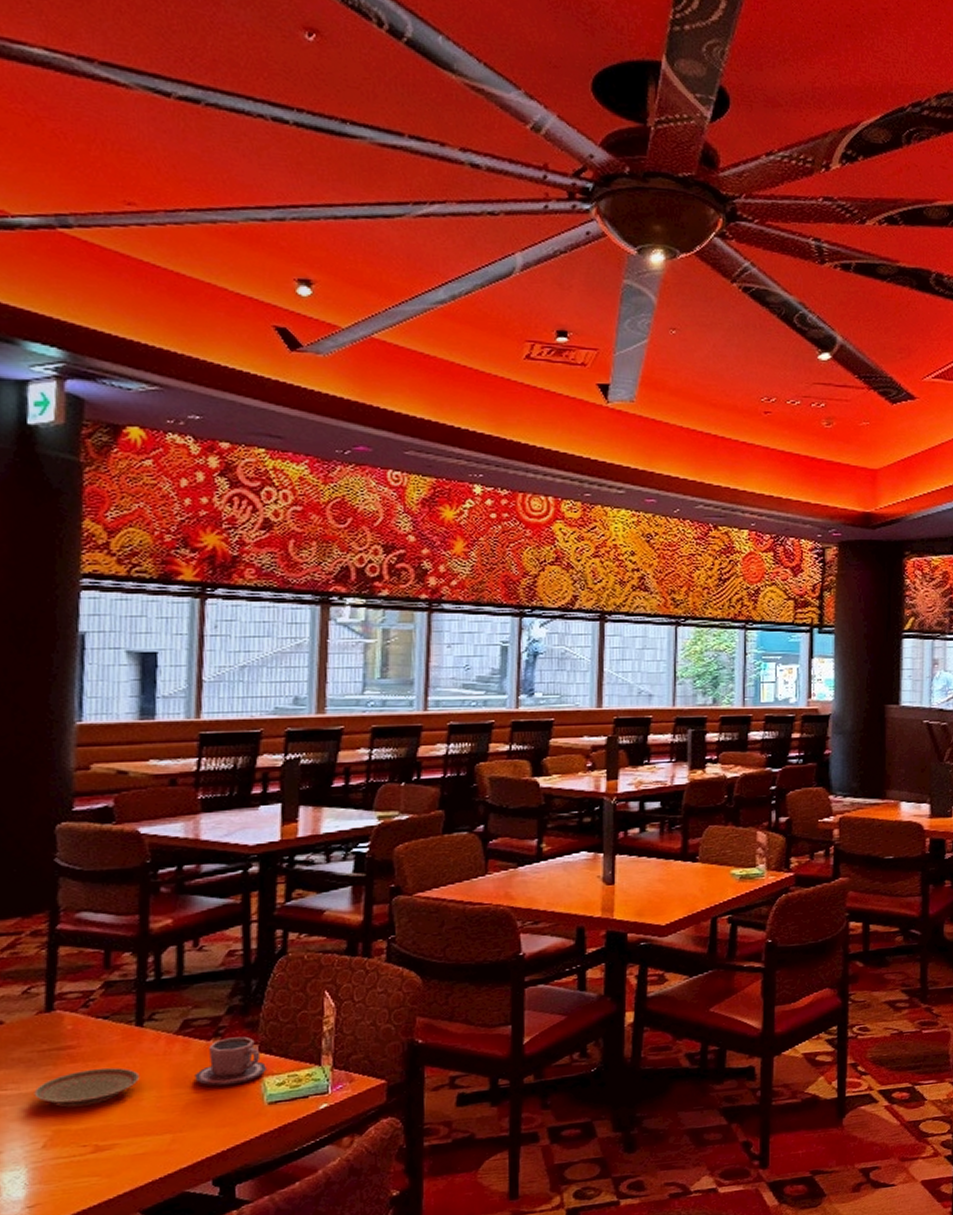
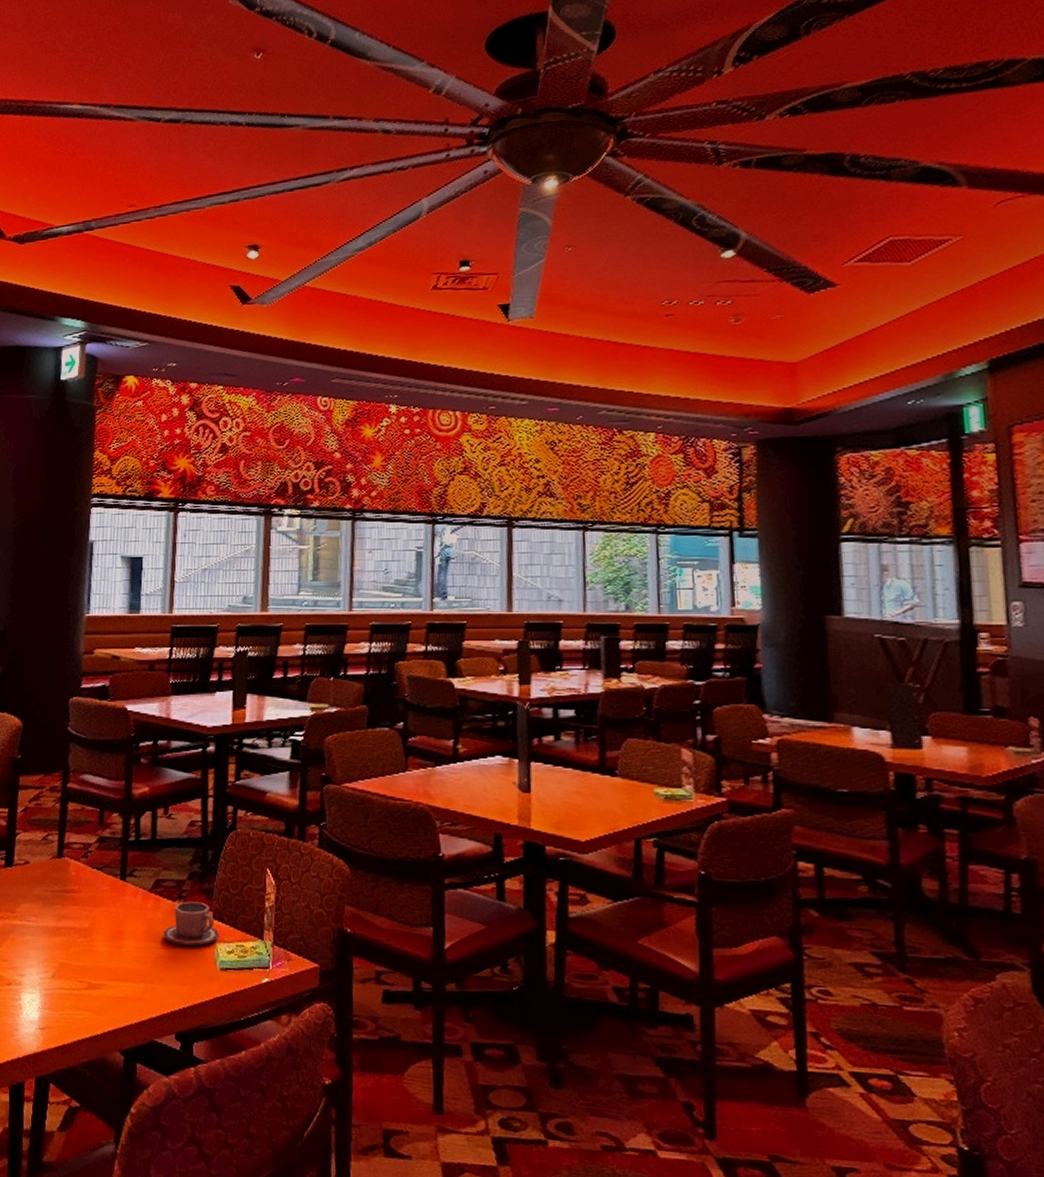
plate: present [34,1067,141,1108] -> none [47,913,123,946]

